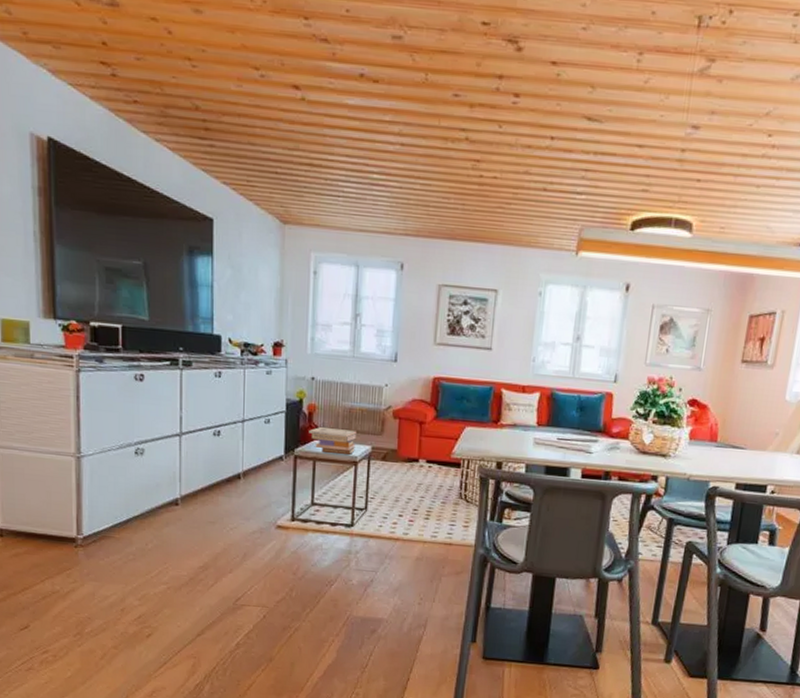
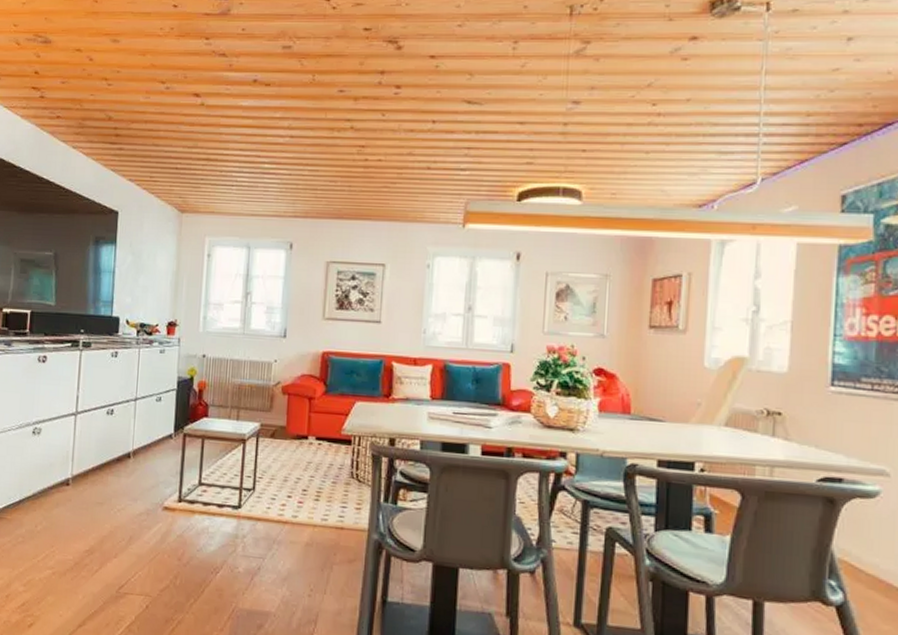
books: present [309,426,357,455] -> none [198,403,246,433]

